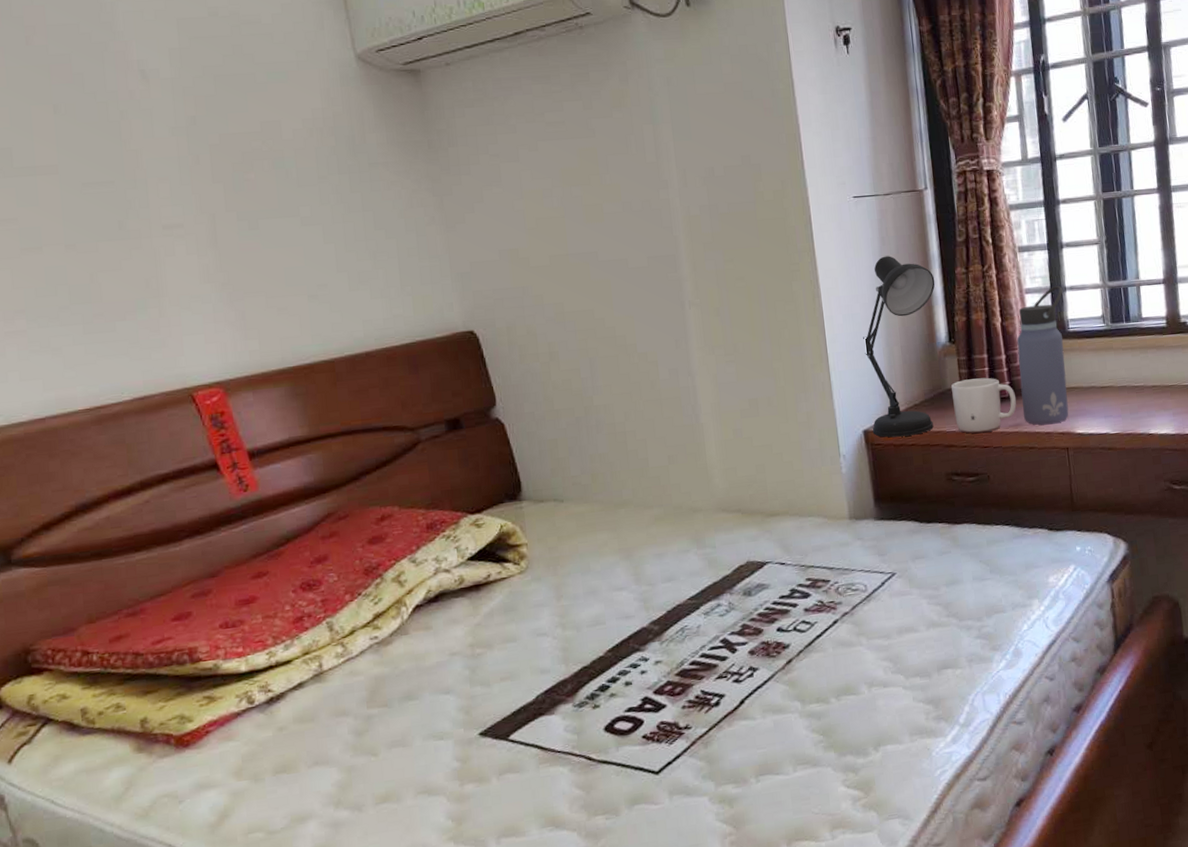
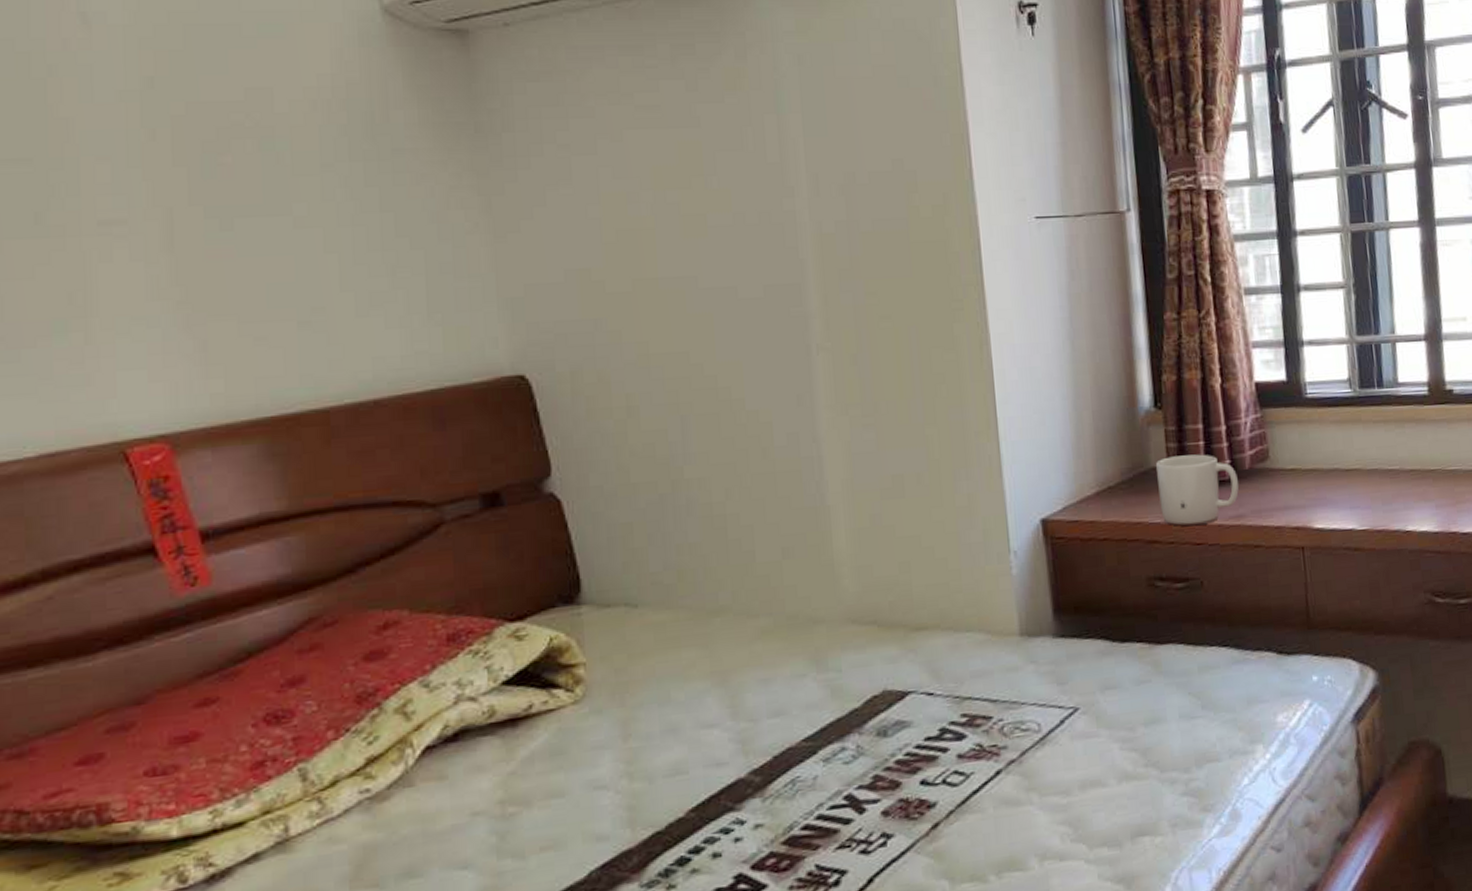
desk lamp: present [863,256,935,438] -> none [1044,294,1138,530]
water bottle: present [1016,285,1069,425] -> none [1240,338,1305,517]

